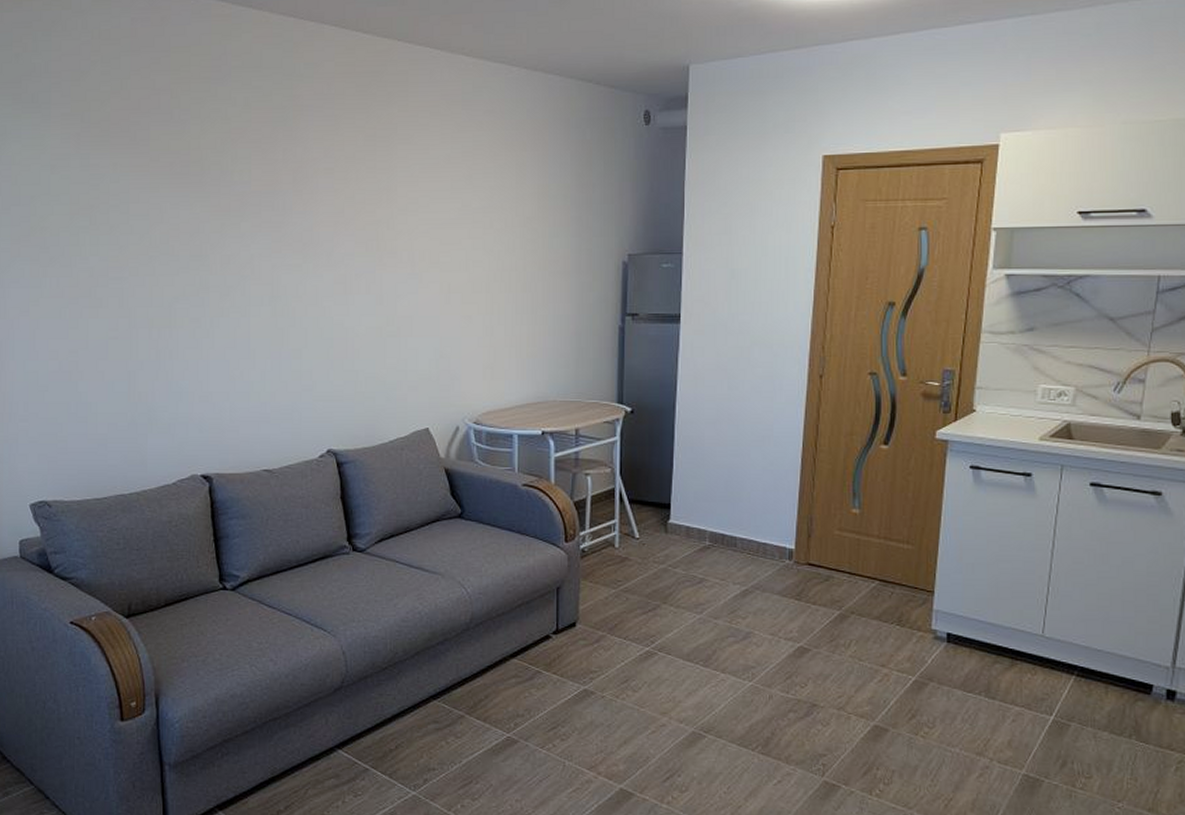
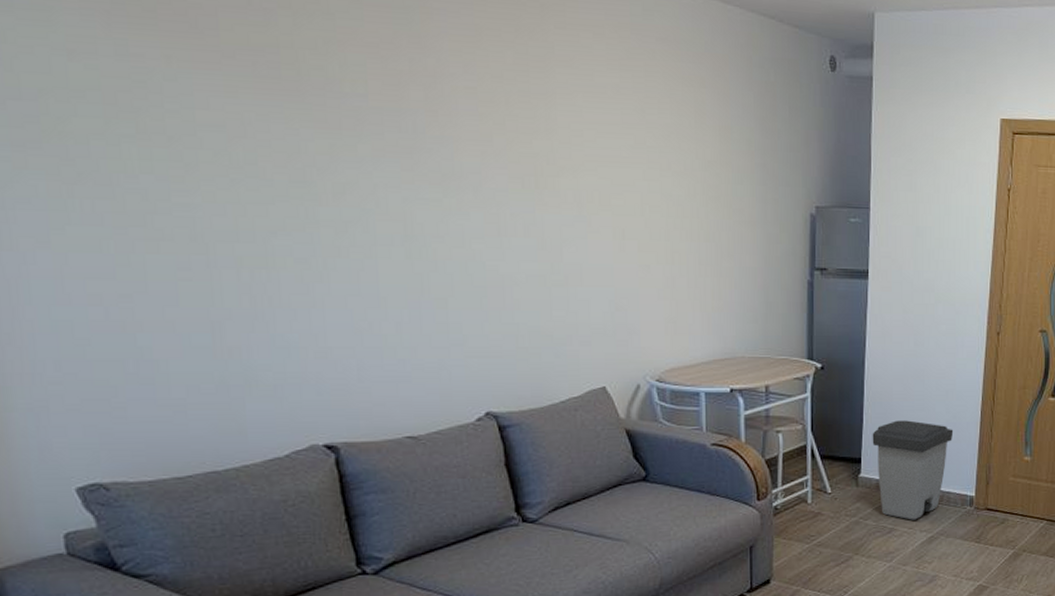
trash can: none [682,466,771,571] -> present [872,420,954,520]

